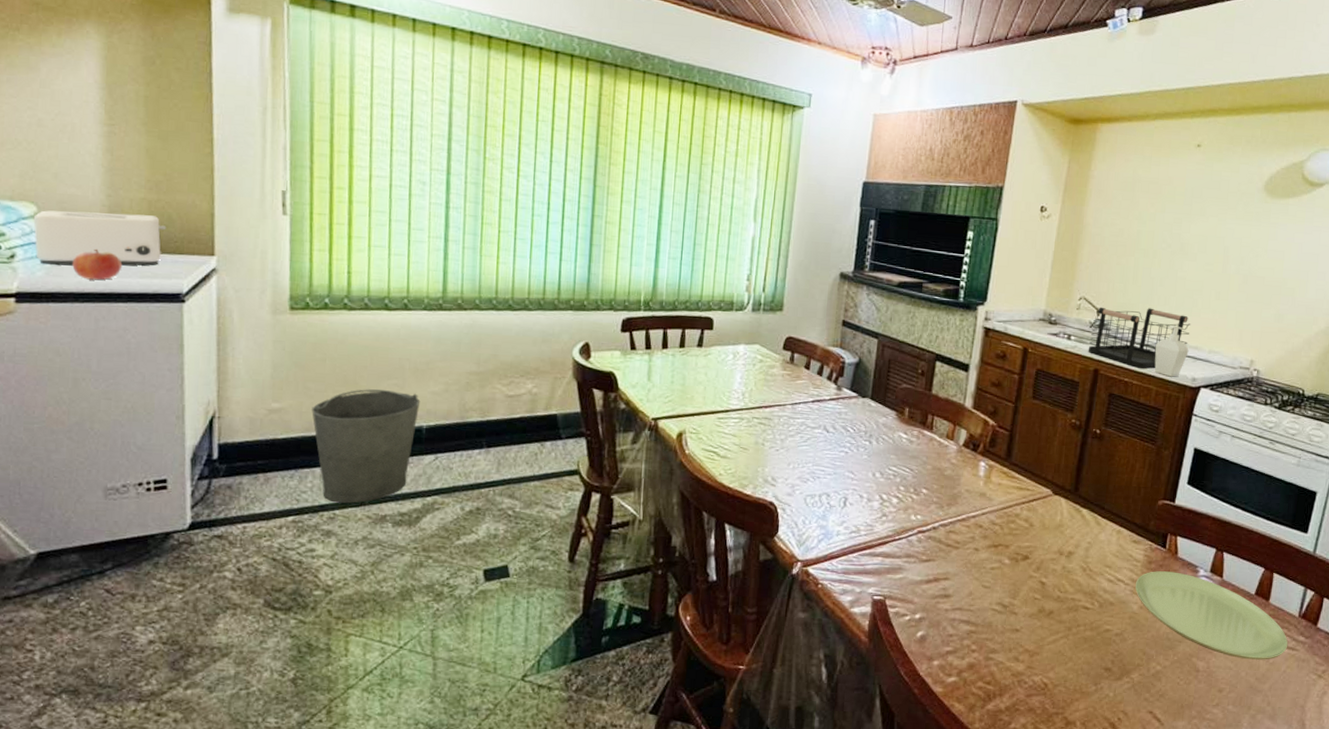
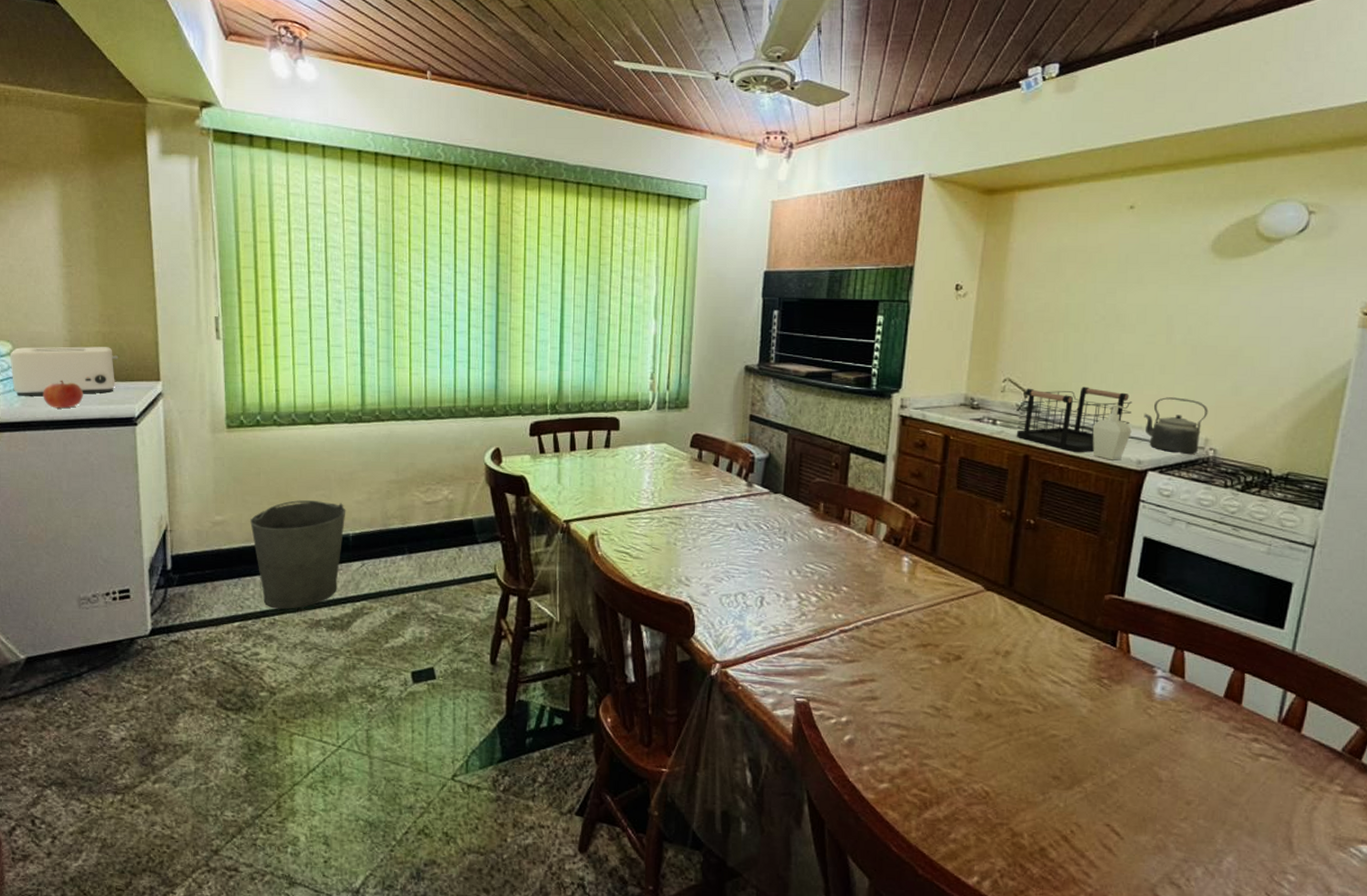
plate: present [1135,571,1288,660] -> none [1083,671,1267,770]
kettle: none [1200,321,1255,374] -> present [1144,397,1209,454]

